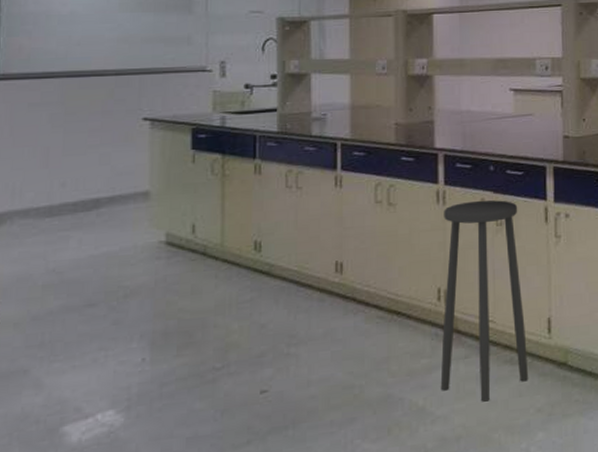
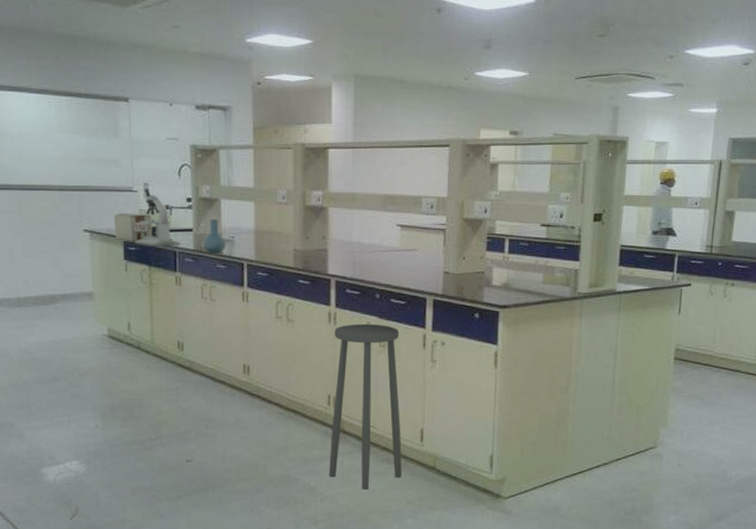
box: none [181,95,229,129] -> present [113,213,153,243]
microscope: none [206,67,262,133] -> present [135,188,181,248]
flask: none [289,95,316,135] -> present [203,218,226,254]

